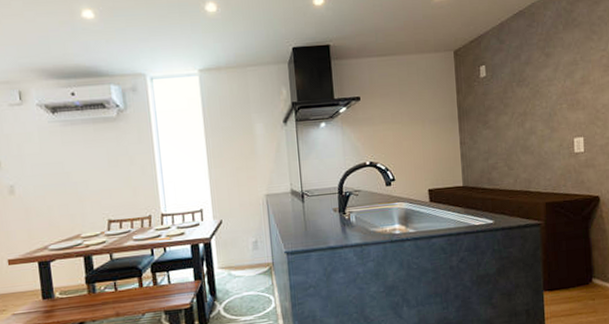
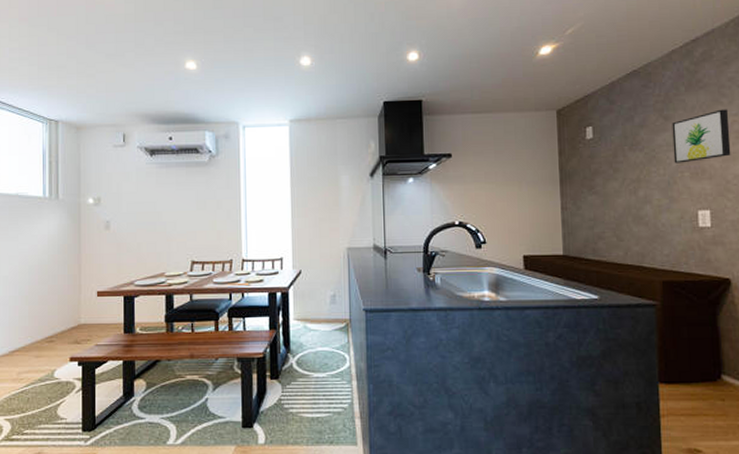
wall art: none [552,45,600,97] -> present [672,109,731,163]

